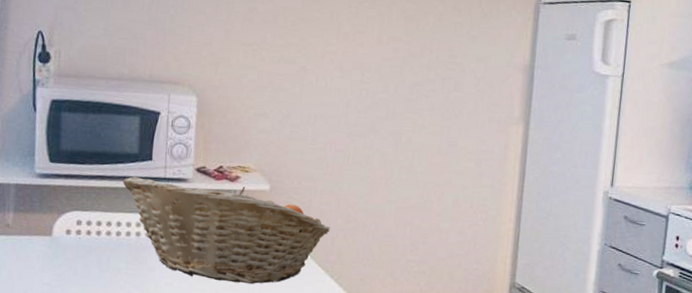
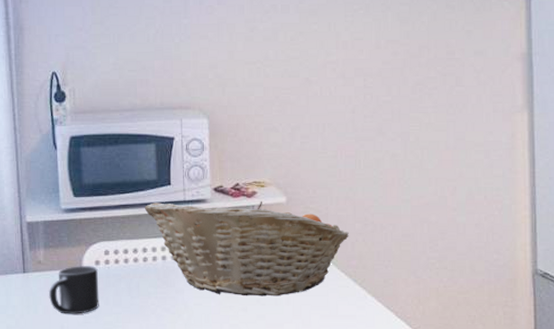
mug: none [15,233,68,283] -> present [49,265,99,314]

